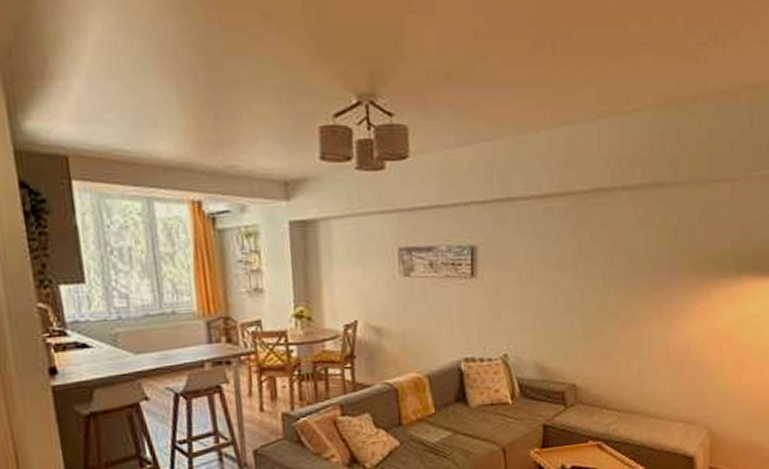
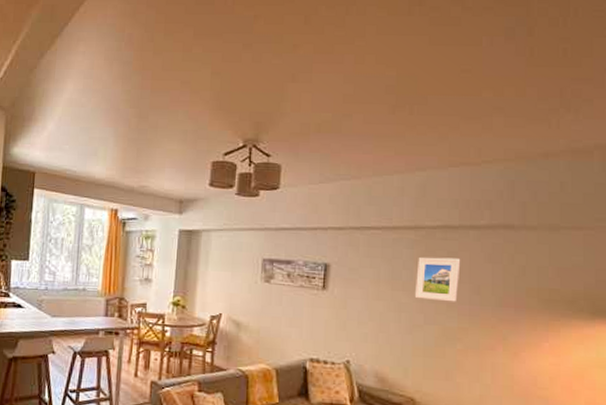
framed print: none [569,225,615,276] -> present [414,257,461,302]

